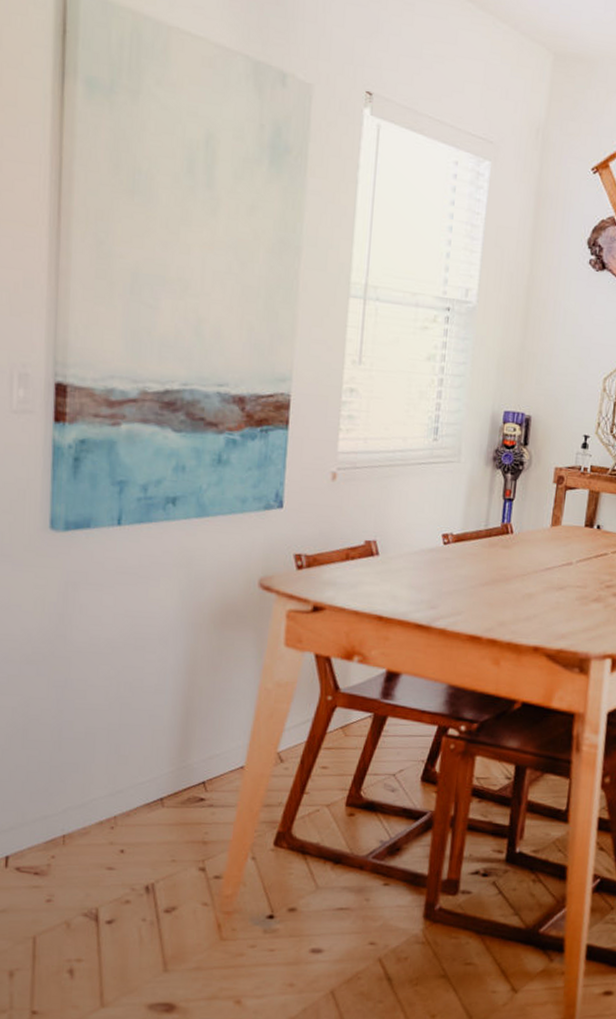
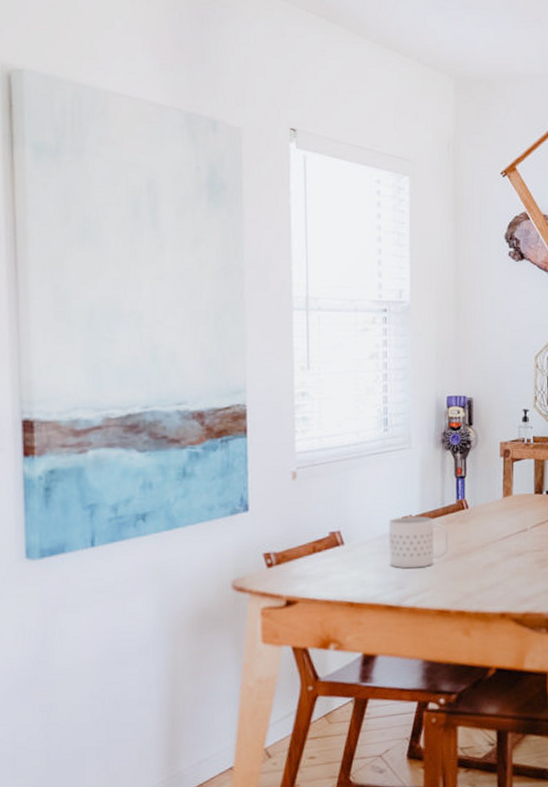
mug: none [423,533,490,590] -> present [388,516,449,569]

